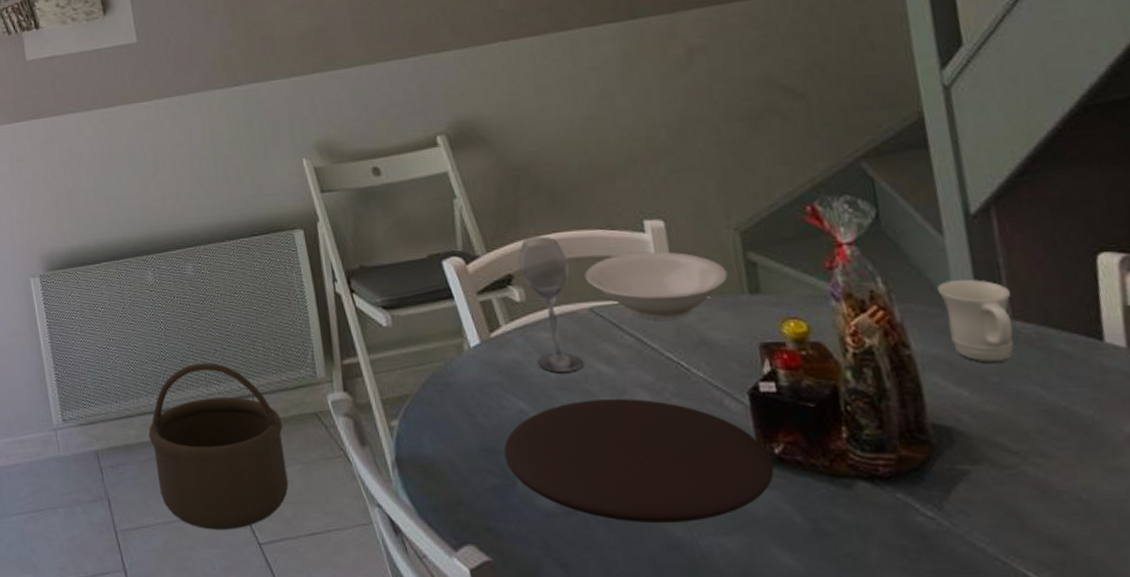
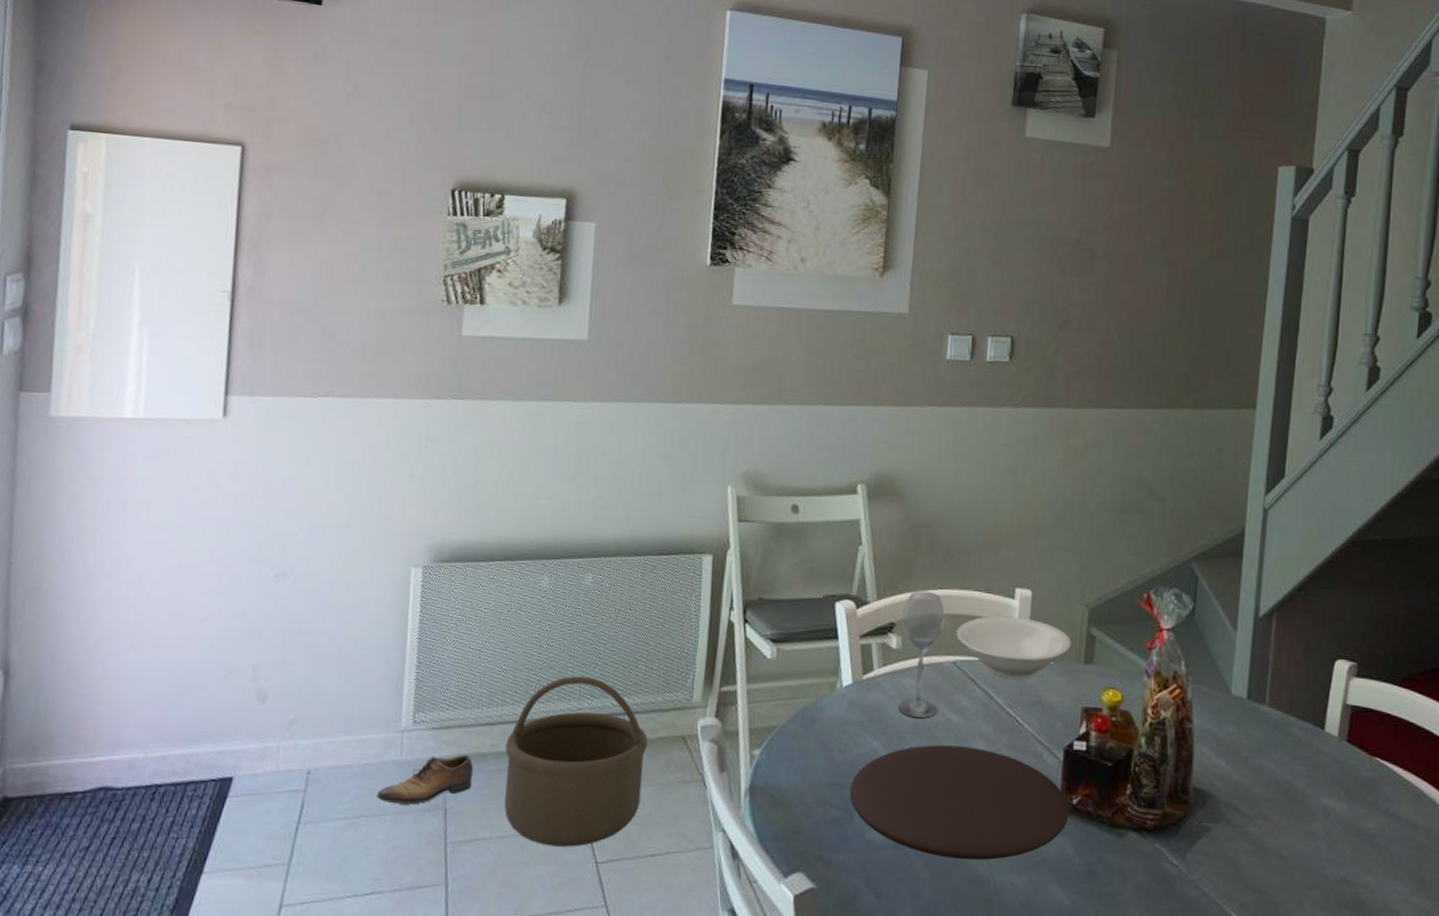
shoe: none [46,447,127,497] -> present [376,755,474,805]
mug: present [936,279,1015,363] -> none [1222,669,1272,741]

